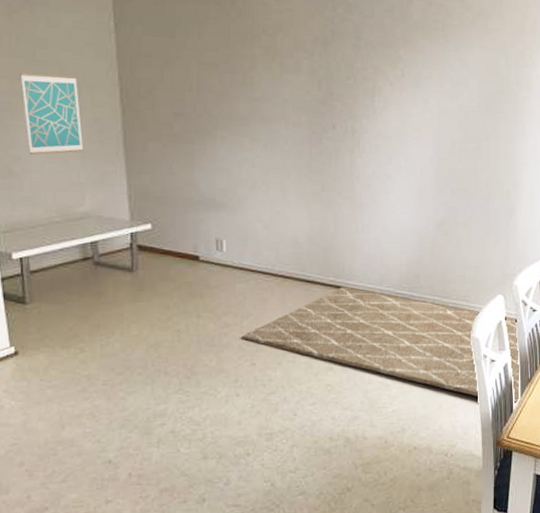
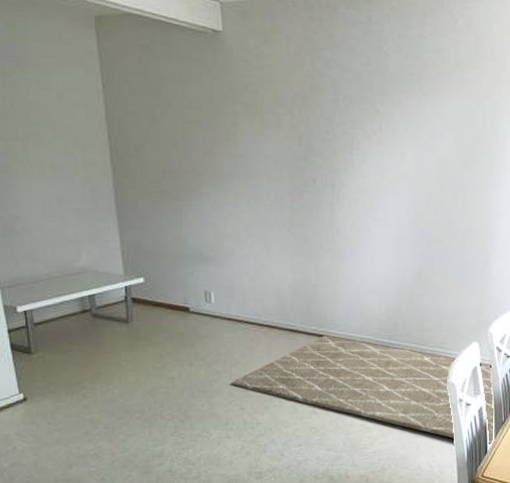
wall art: present [20,72,84,155] -> none [16,134,79,214]

